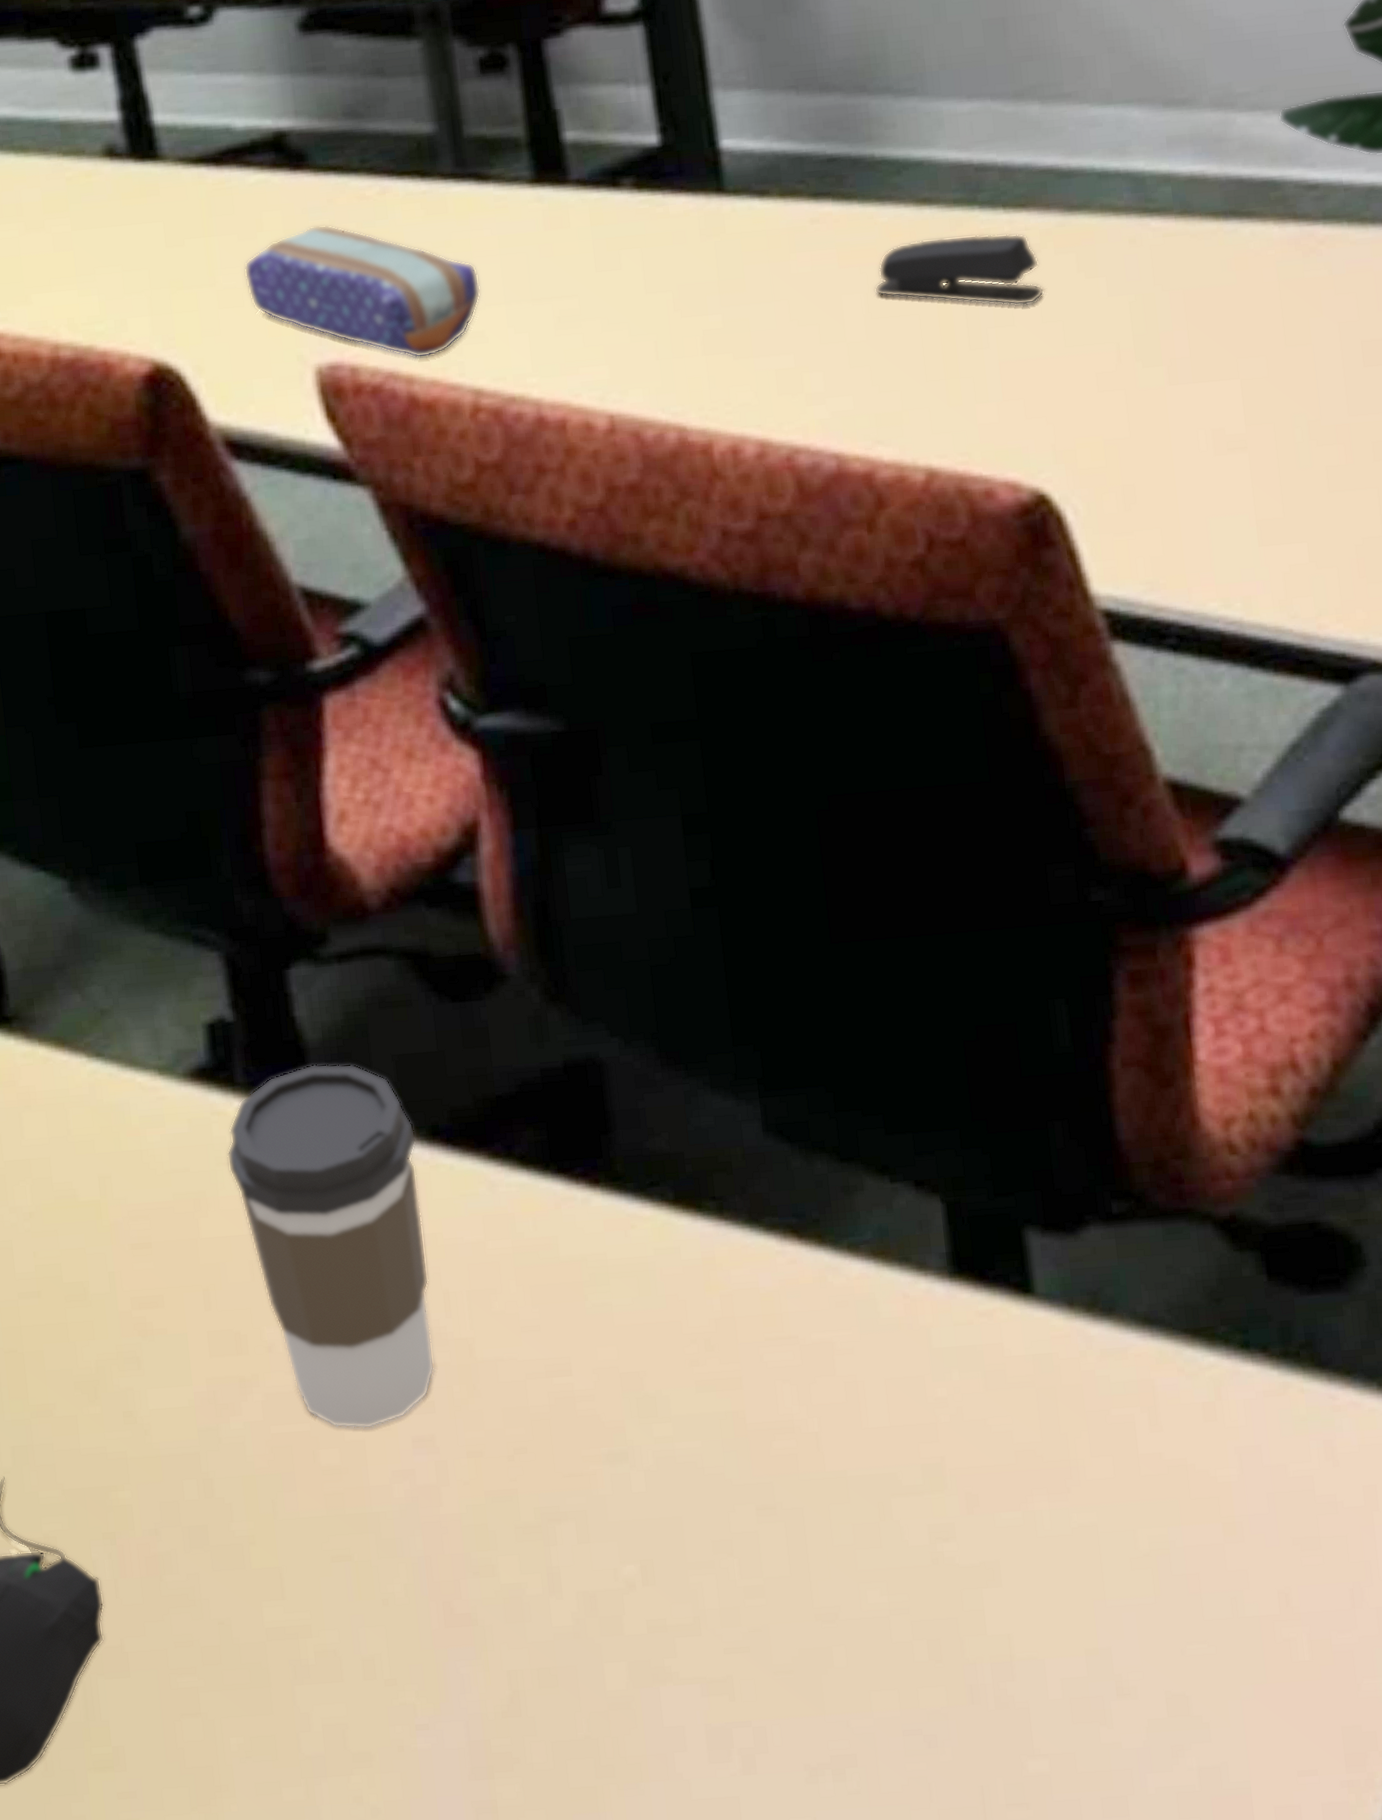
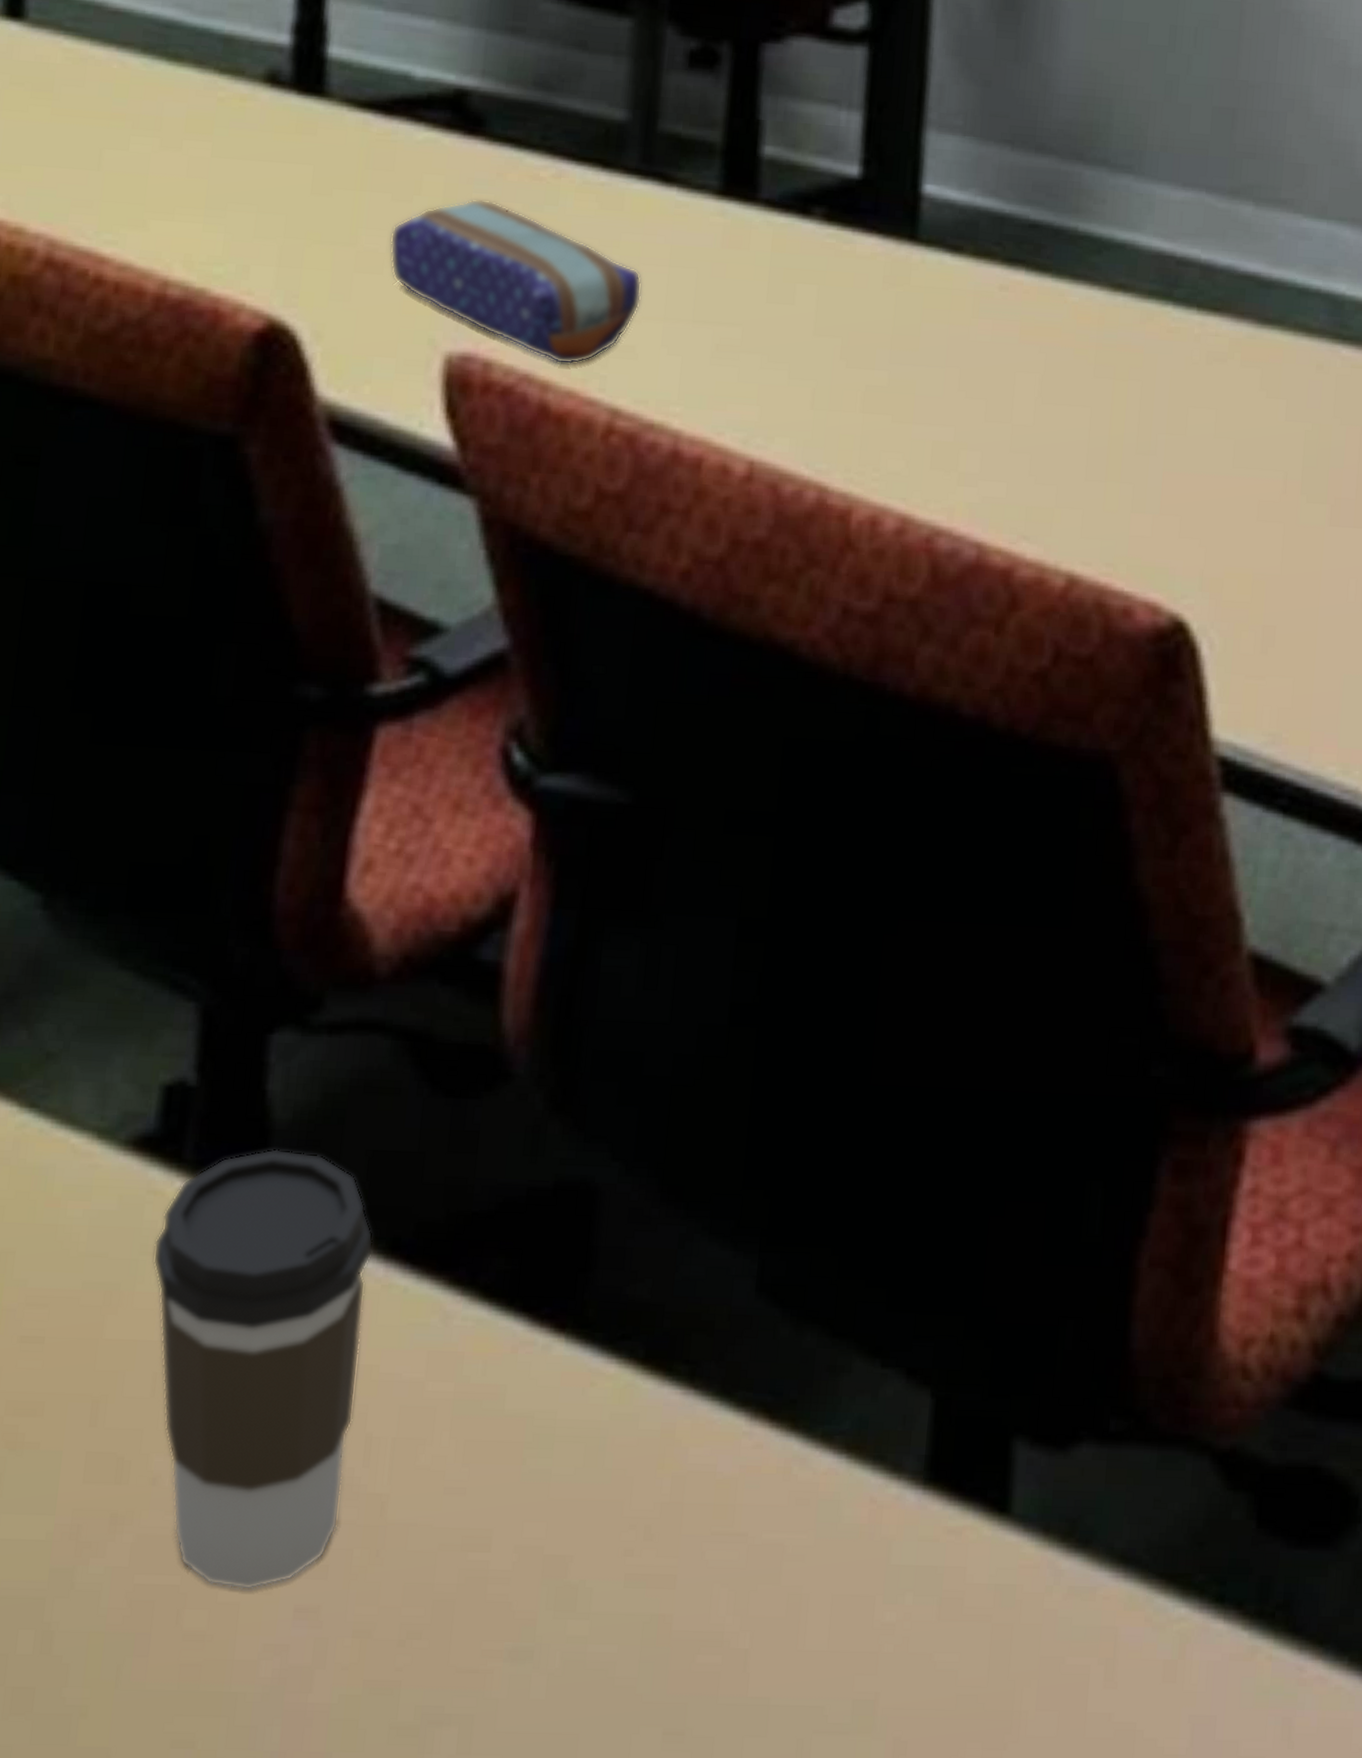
stapler: present [874,233,1045,306] -> none [1050,327,1223,417]

